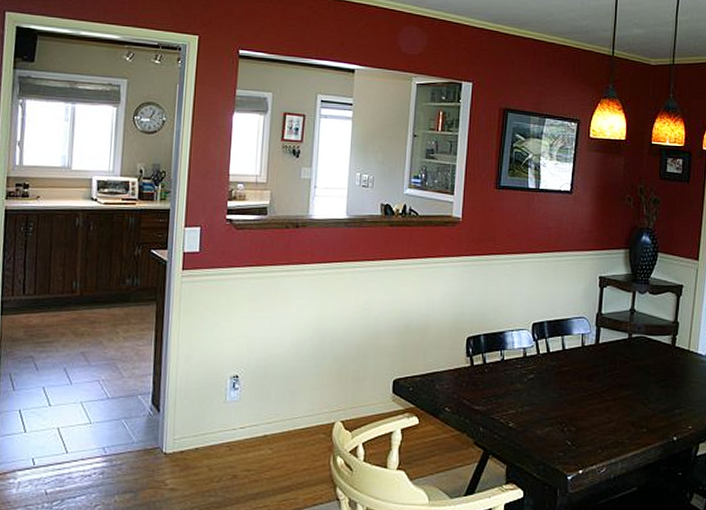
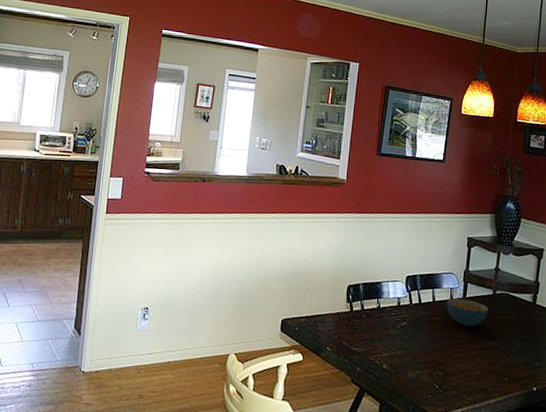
cereal bowl: none [578,344,624,376] -> present [446,297,489,327]

